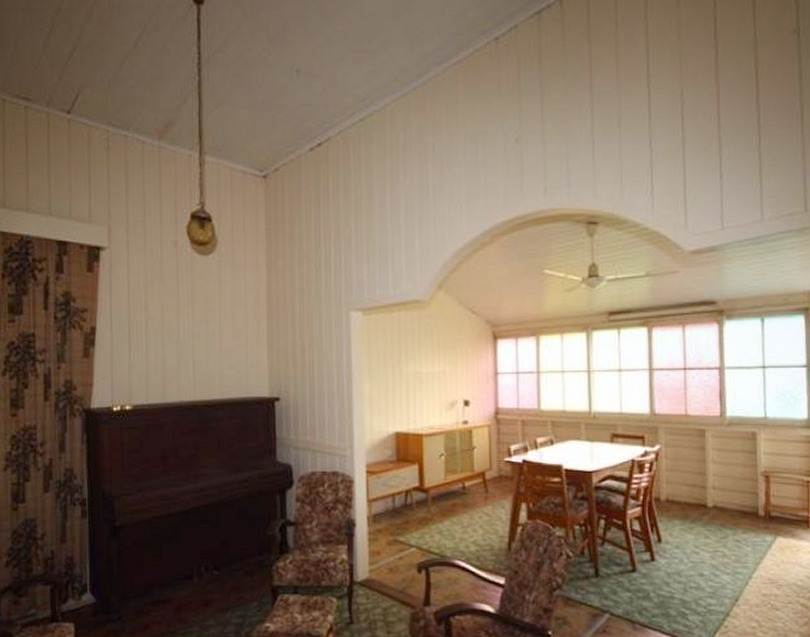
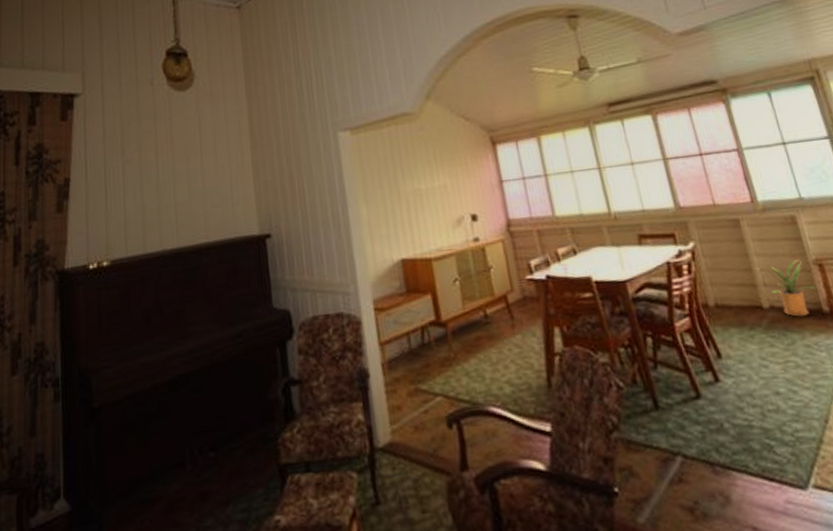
house plant: none [708,469,760,517] -> present [754,258,818,317]

